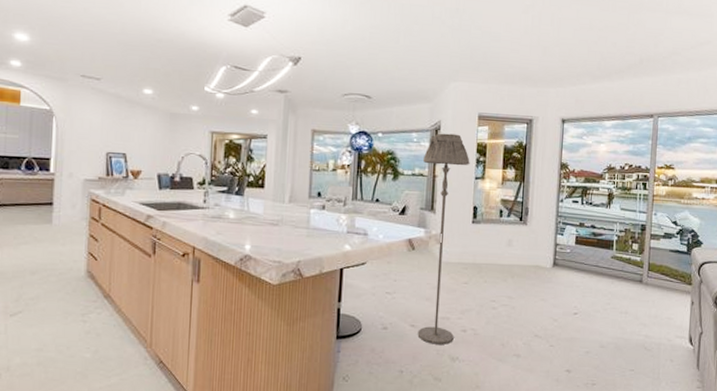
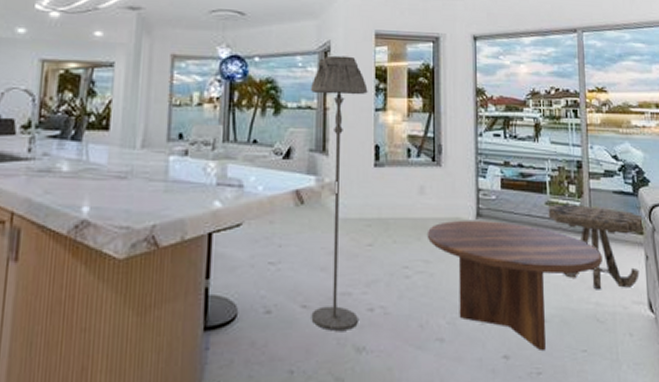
coffee table: none [511,267,655,368] -> present [427,220,602,350]
side table: none [612,258,695,326] -> present [548,204,646,290]

